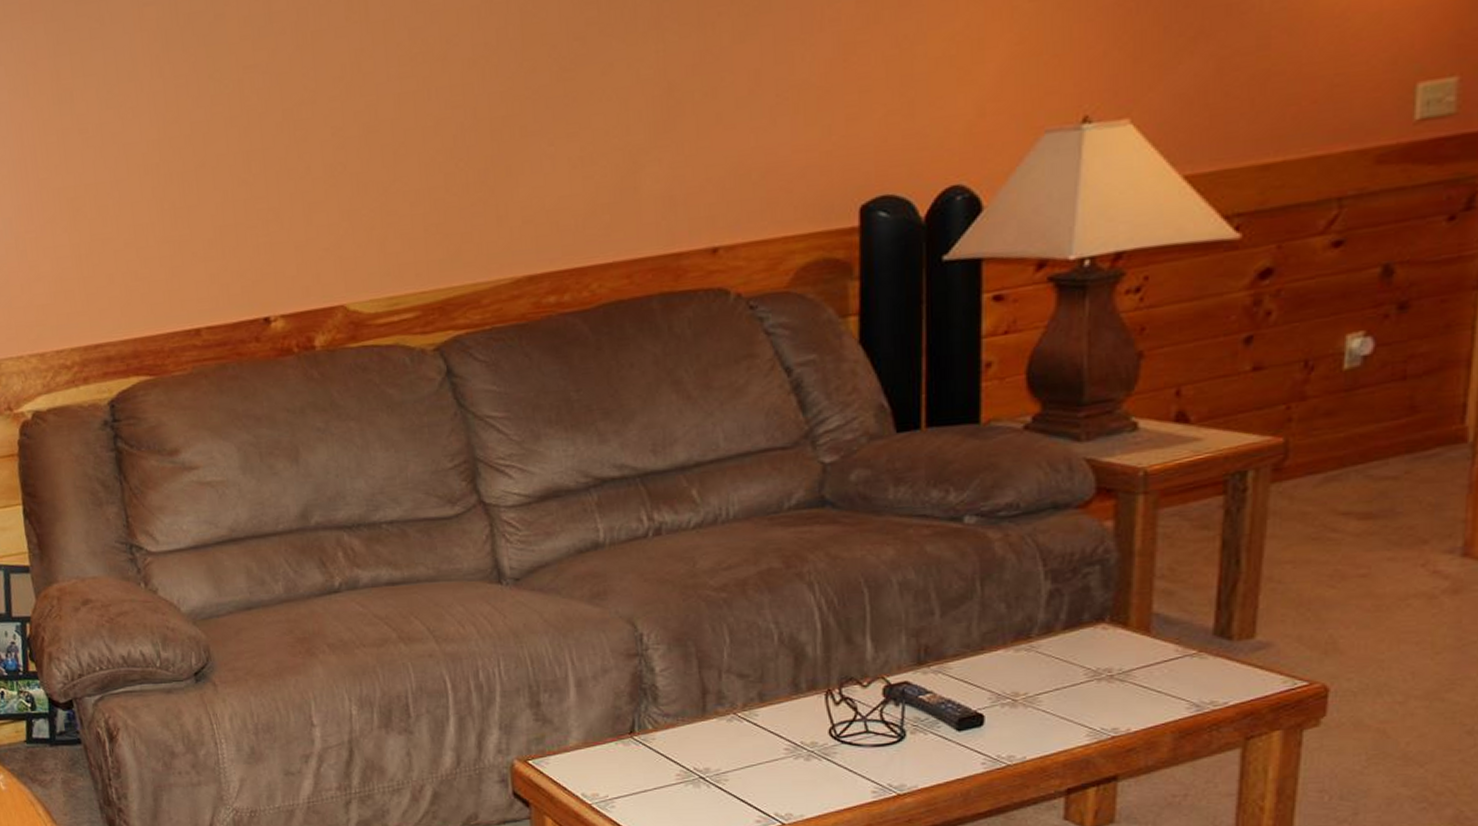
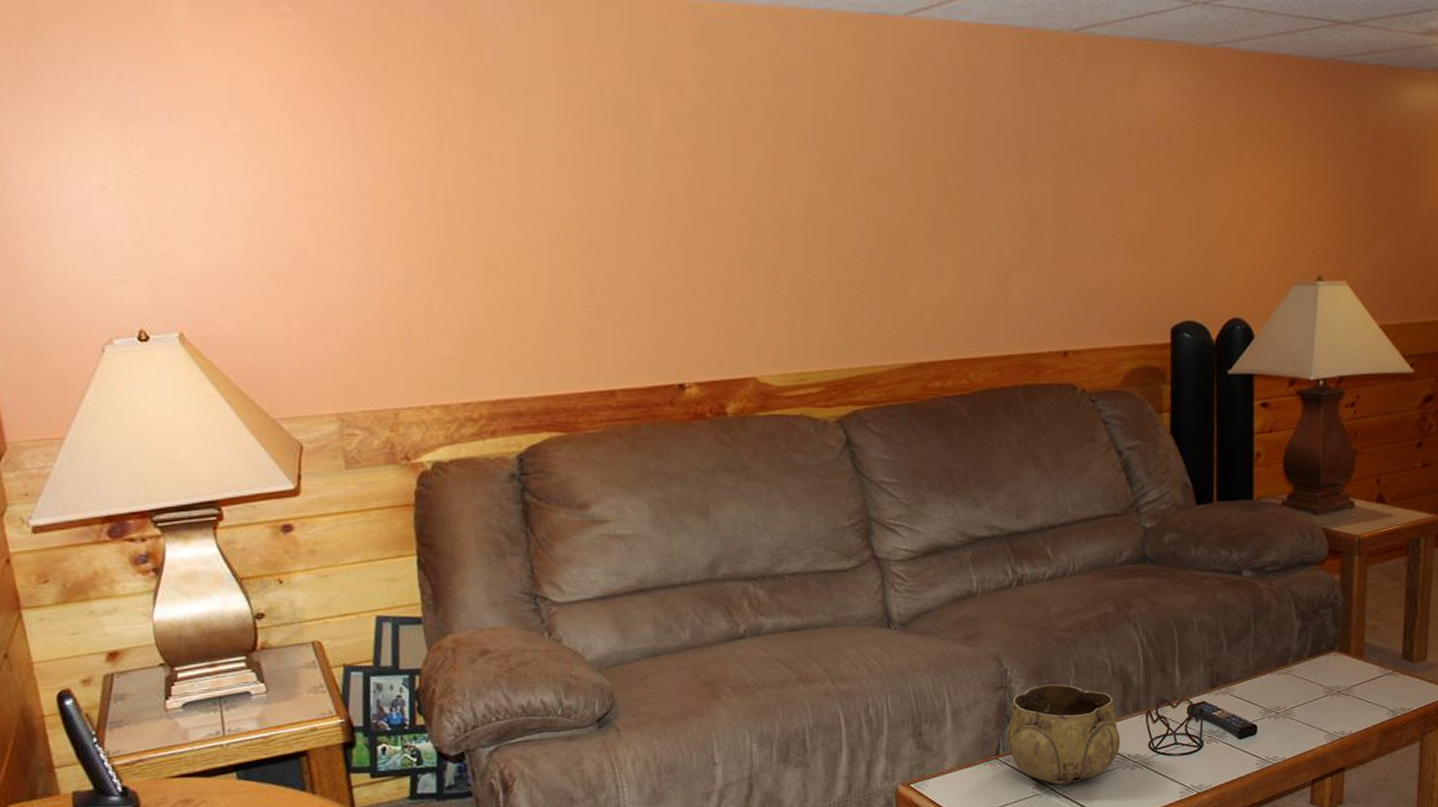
decorative bowl: none [644,652,791,773] -> present [1007,684,1121,785]

